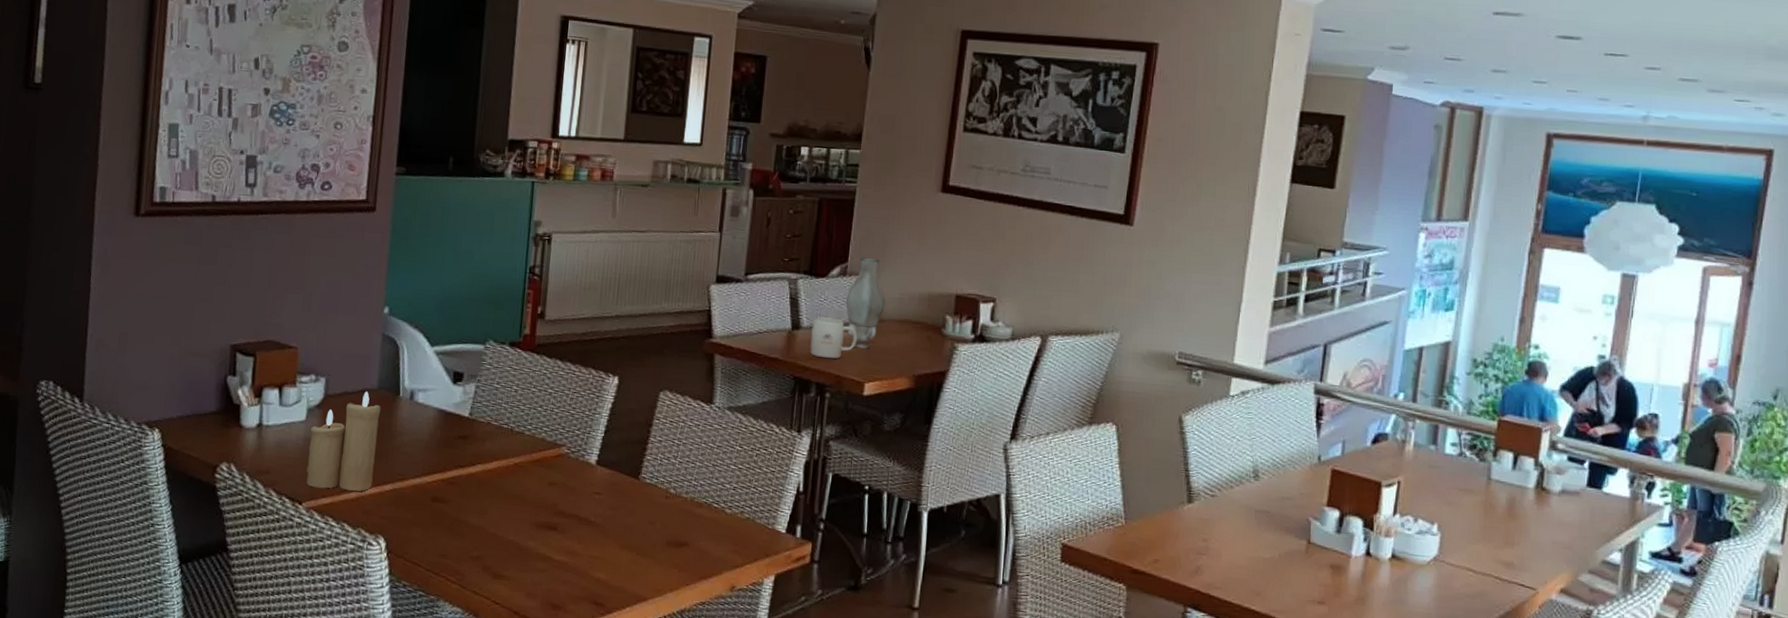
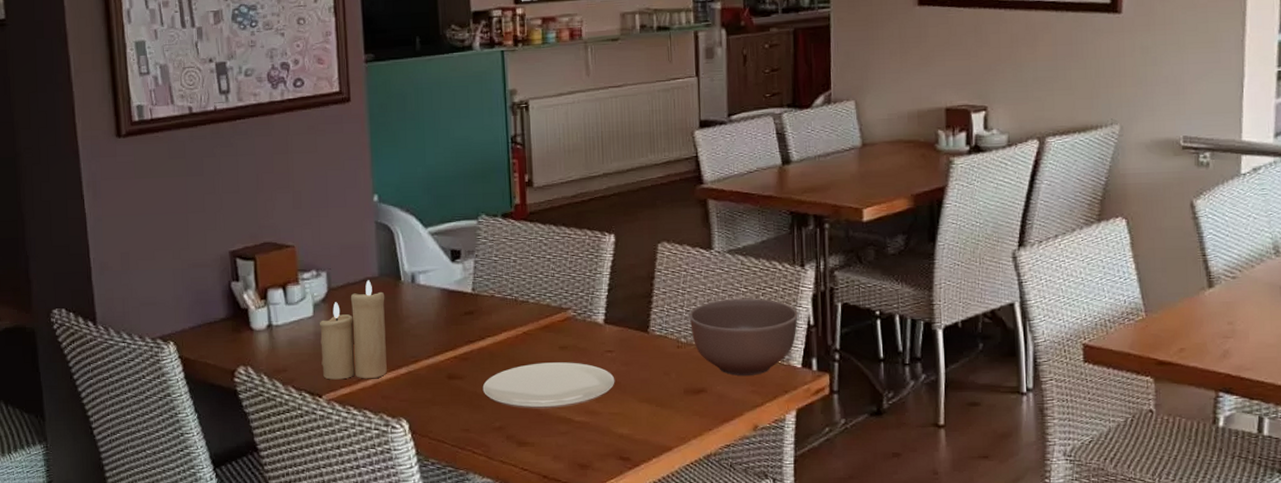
plate: none [465,496,600,545] -> present [482,362,615,409]
bowl: none [681,455,789,535] -> present [689,298,798,376]
mug: present [810,317,857,359] -> none [802,148,850,190]
vase: present [845,257,885,349] -> none [833,82,874,175]

